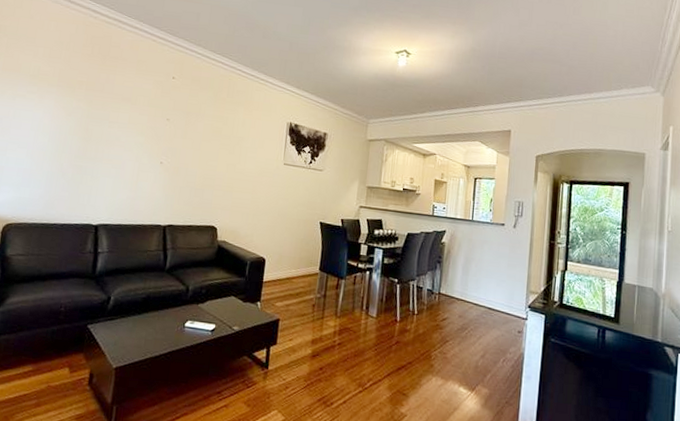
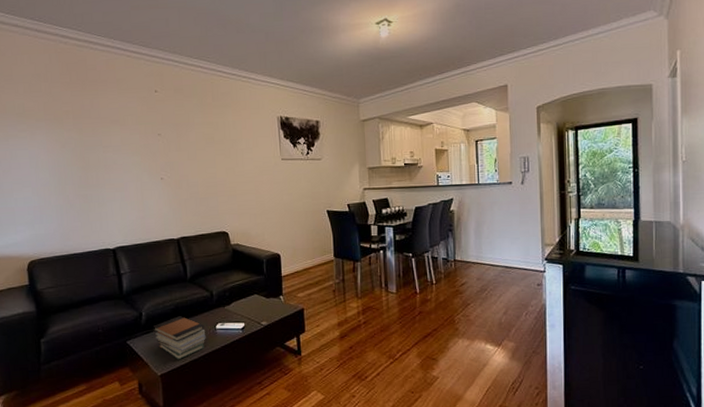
book stack: none [118,306,173,354] -> present [153,316,206,360]

